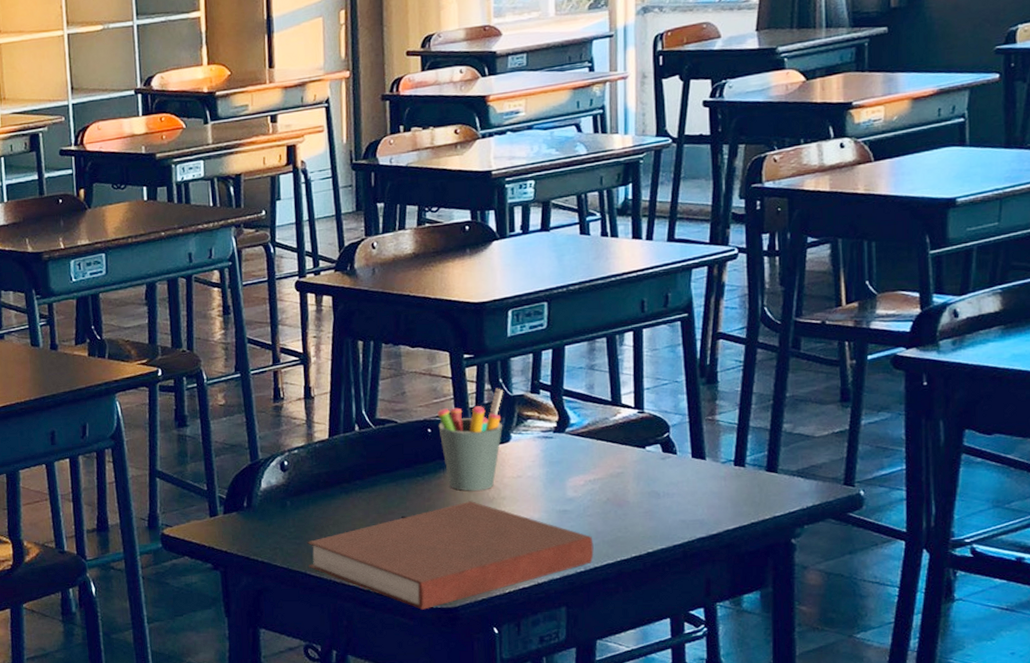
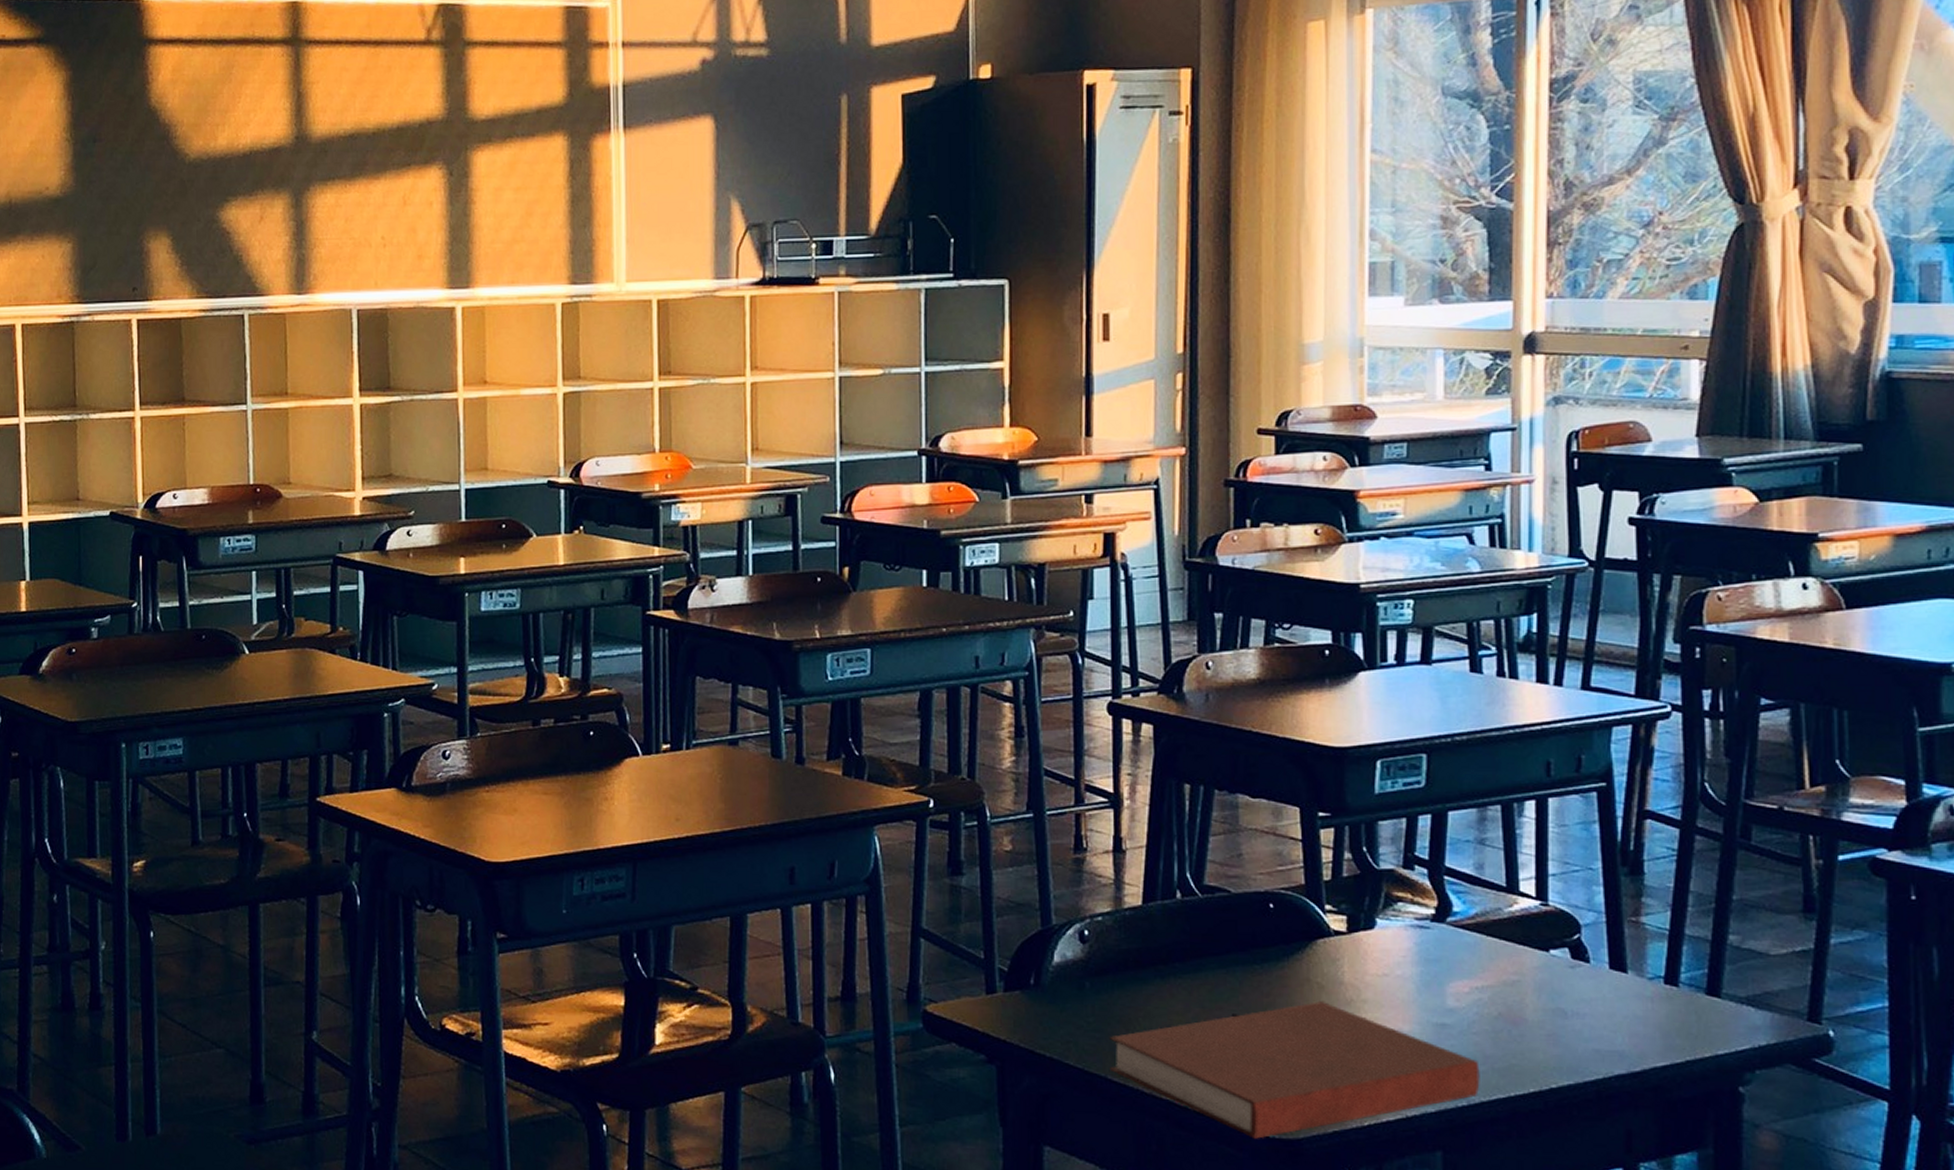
pen holder: present [437,388,503,491] -> none [1282,858,1367,989]

